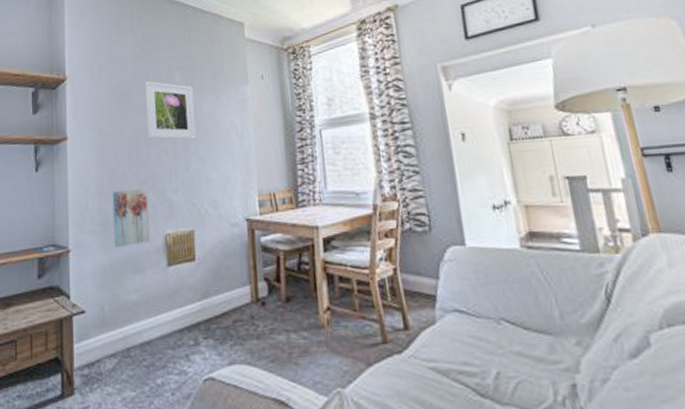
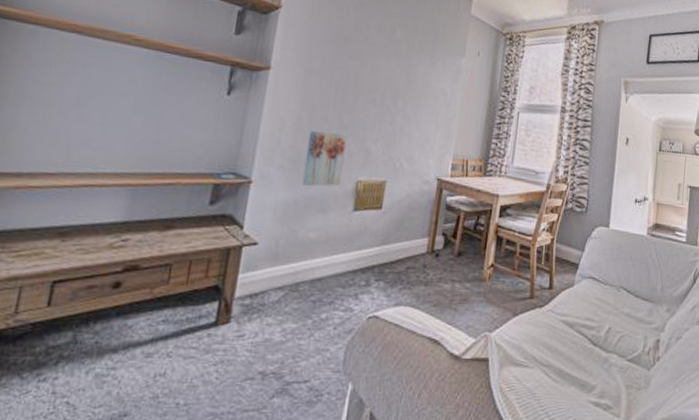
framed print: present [144,81,196,140] -> none [357,30,412,97]

